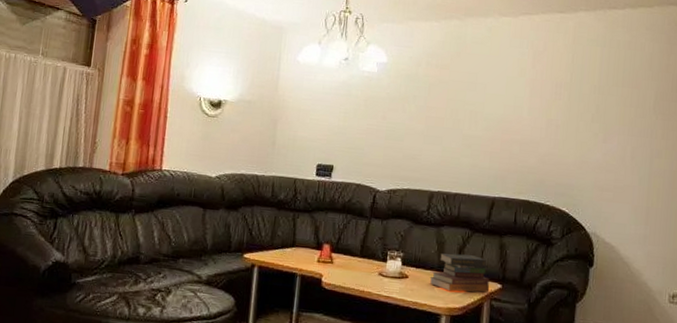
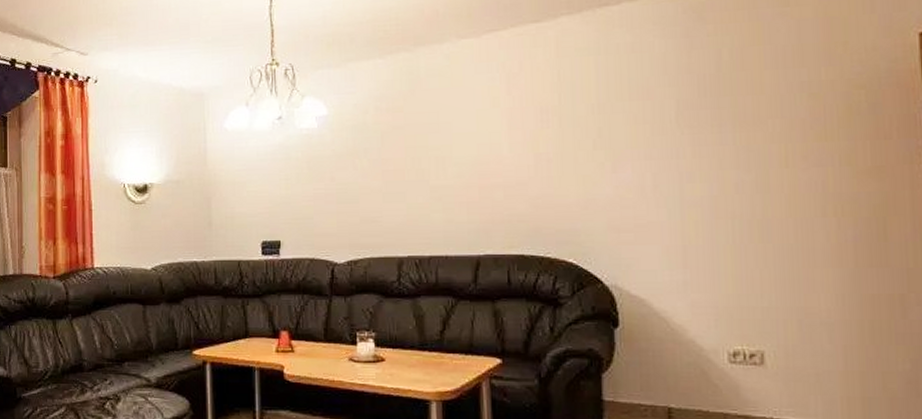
books: present [430,253,490,293] -> none [412,327,487,373]

